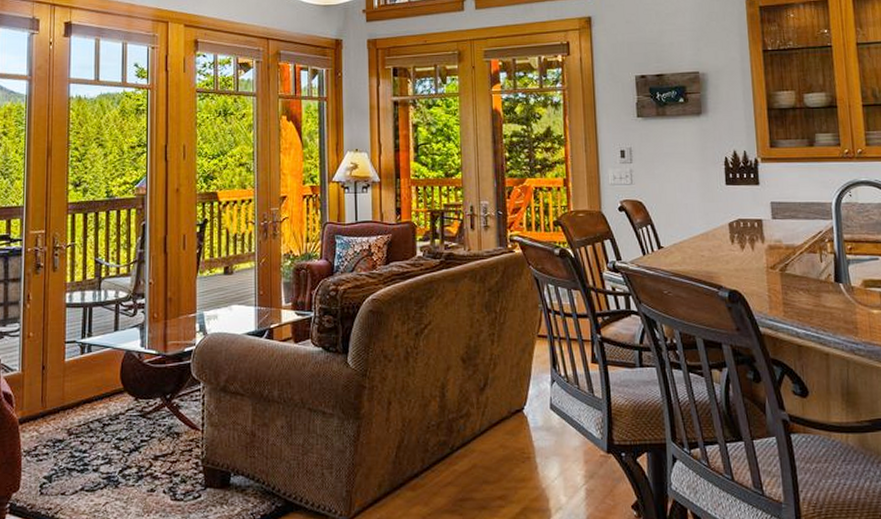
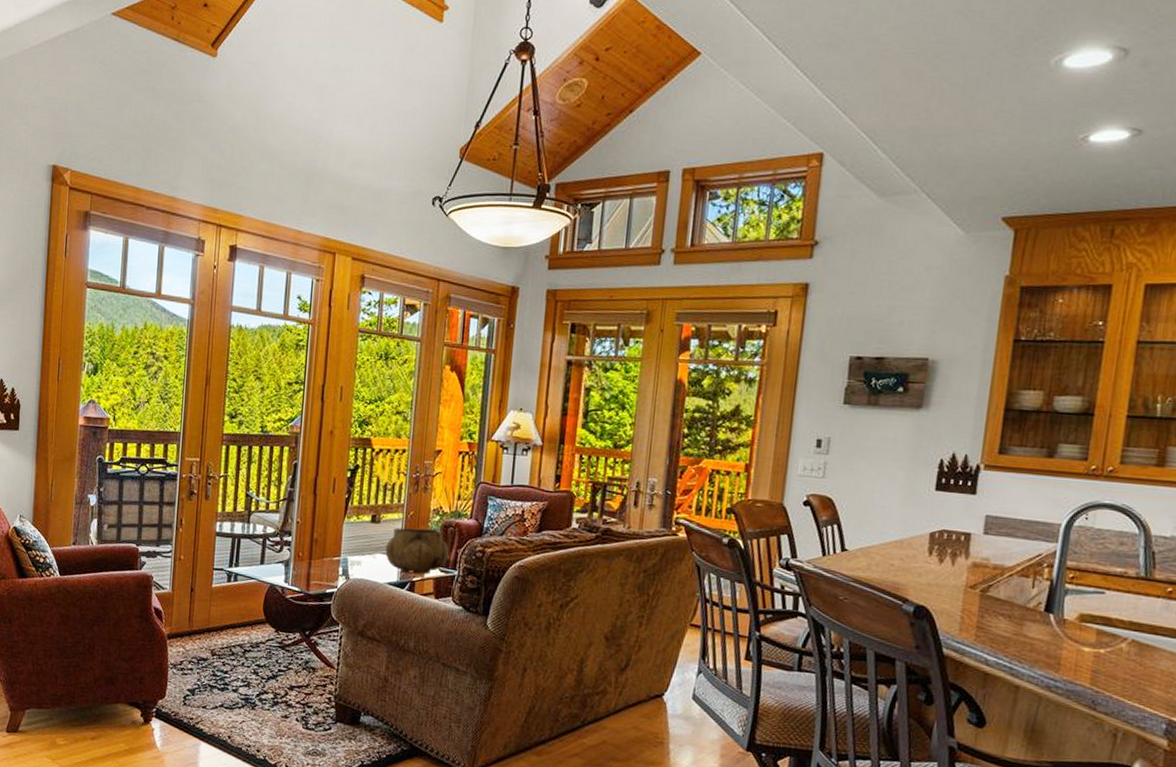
decorative bowl: none [241,274,304,321] -> present [385,527,449,575]

